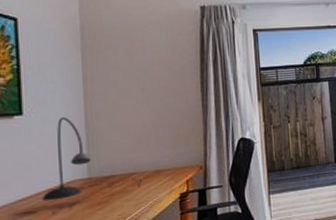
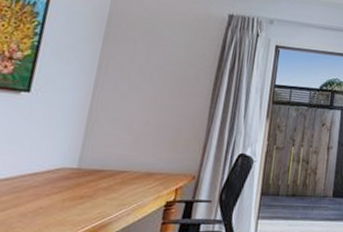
desk lamp: present [41,117,143,202] -> none [25,101,133,188]

